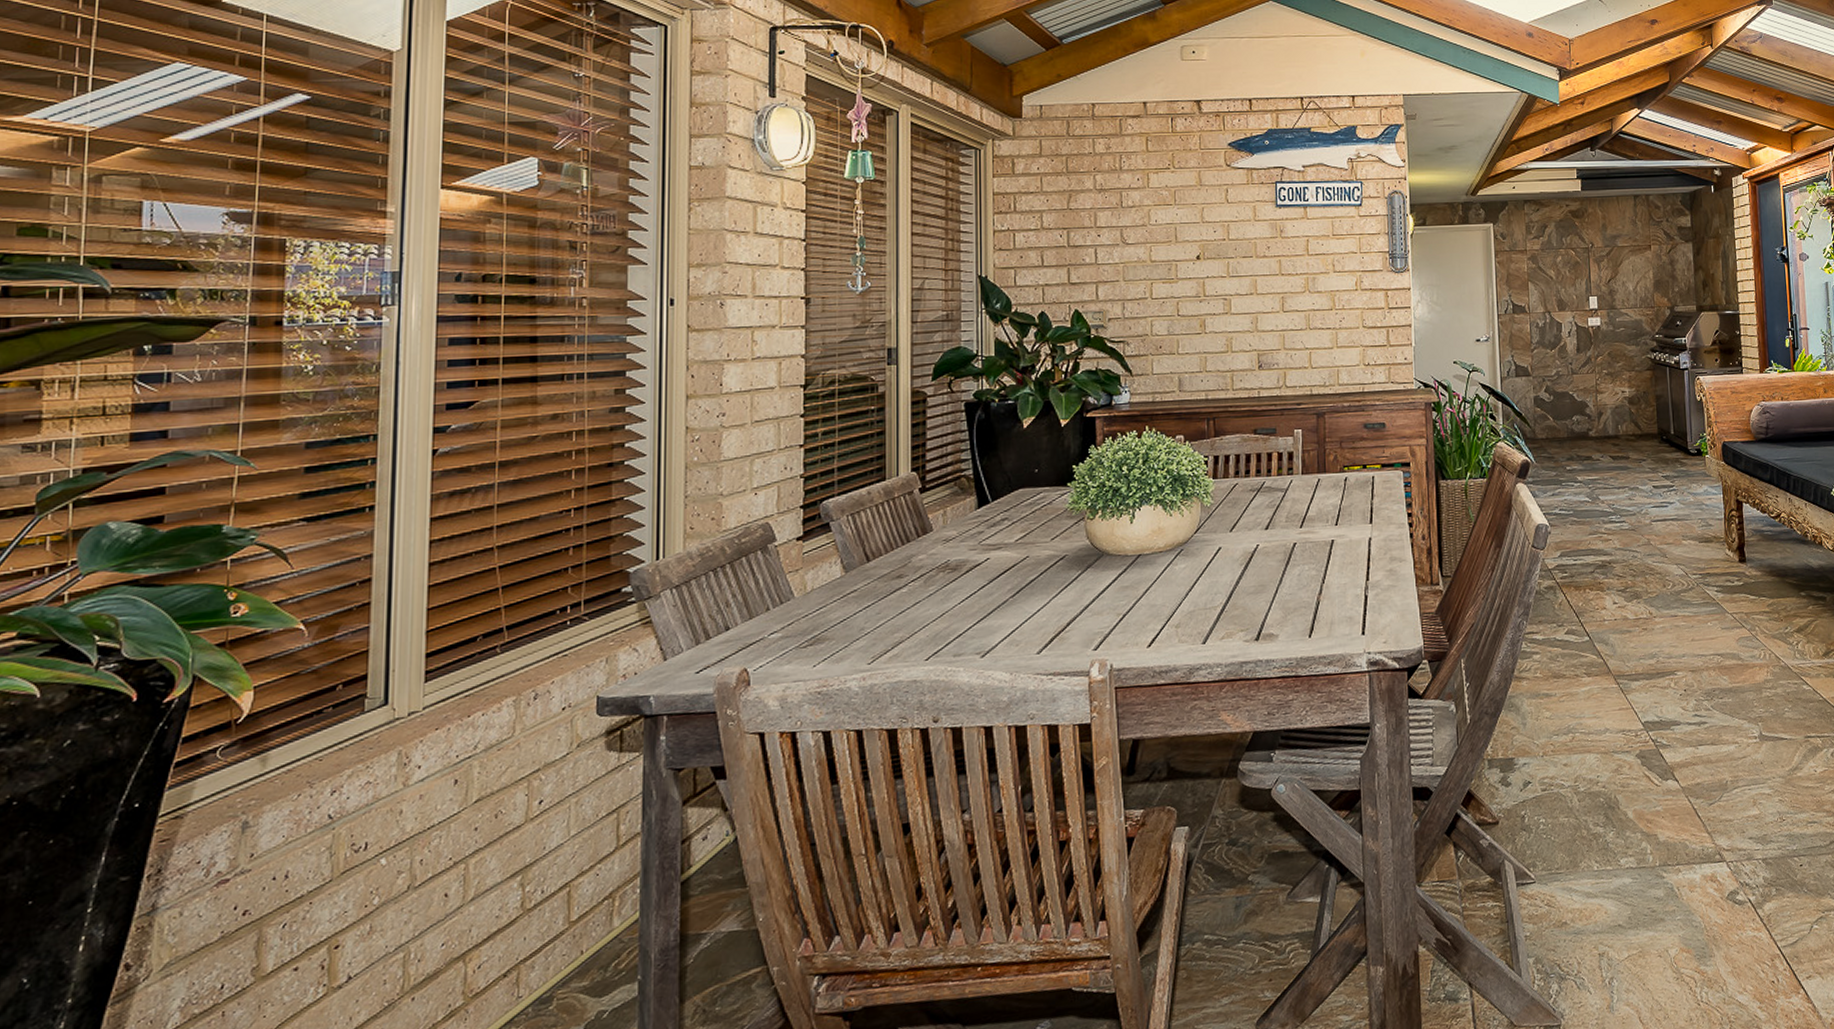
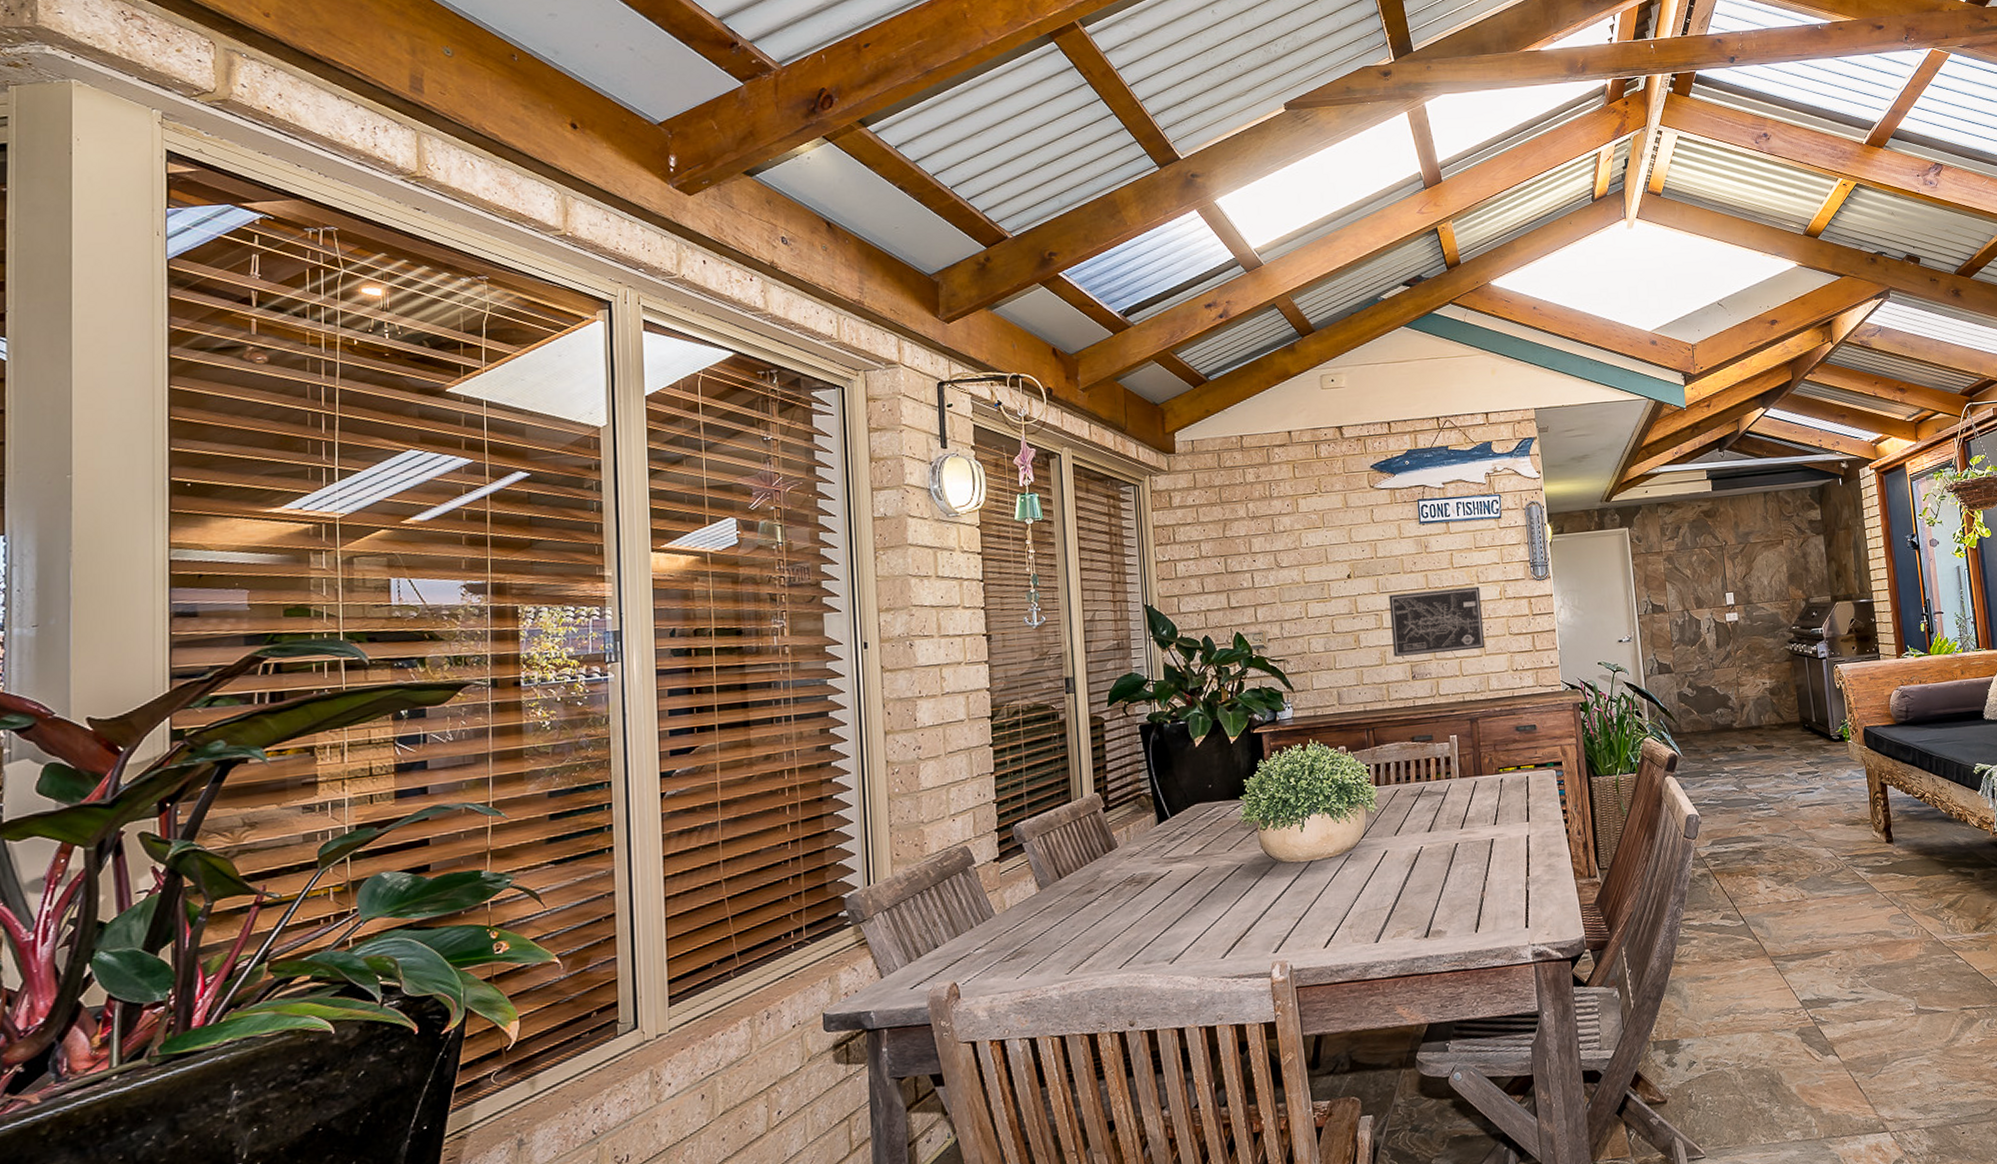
wall art: none [1239,276,1337,344] -> present [1389,586,1486,657]

